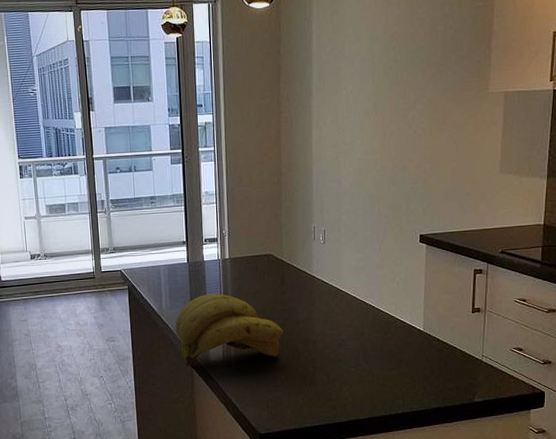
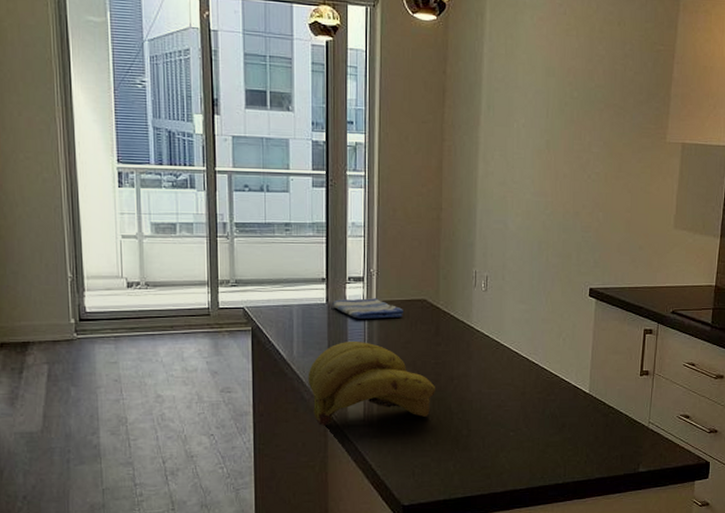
dish towel: none [192,256,253,274] -> present [332,298,403,319]

